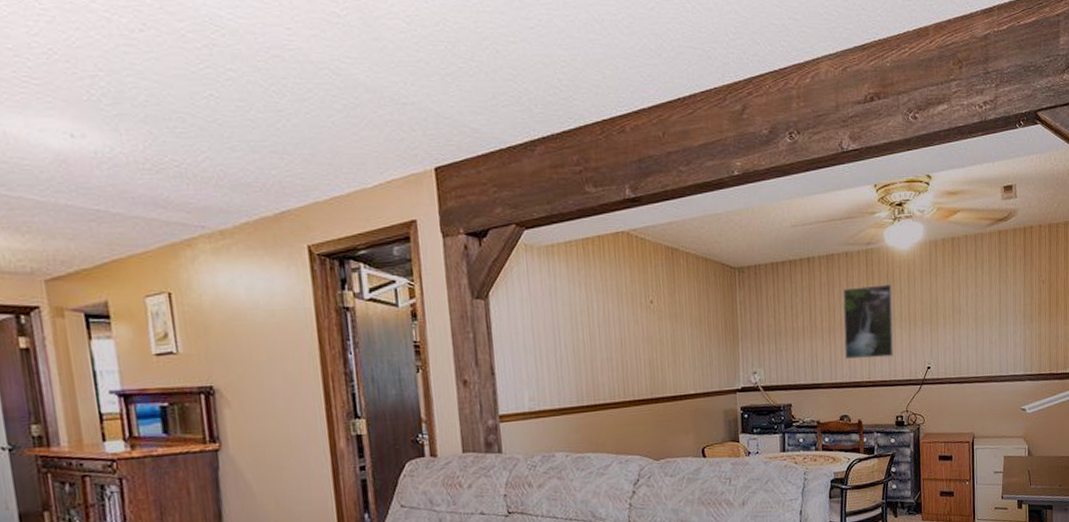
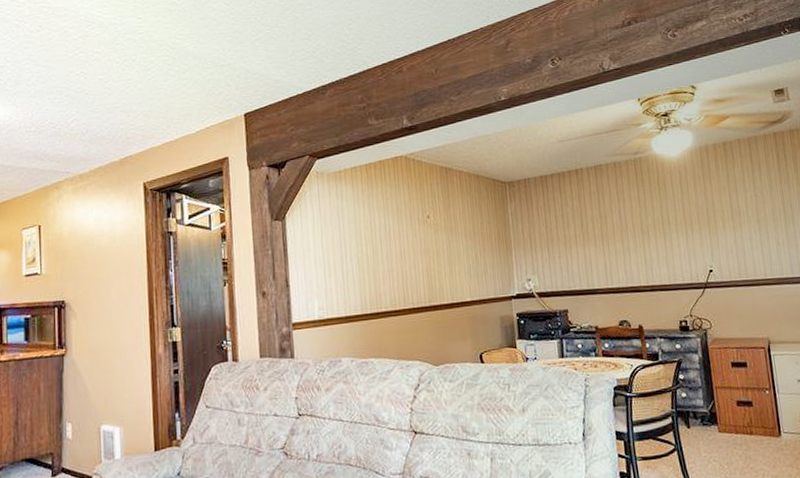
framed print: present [842,284,894,359] -> none [613,190,672,264]

